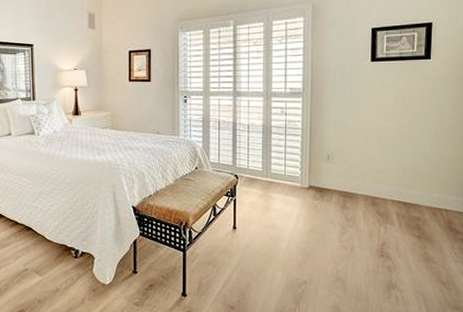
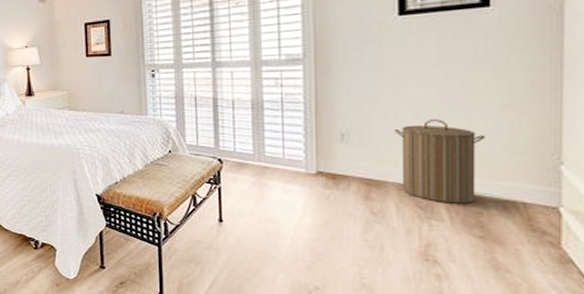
laundry hamper: none [364,145,424,211] -> present [394,119,486,204]

